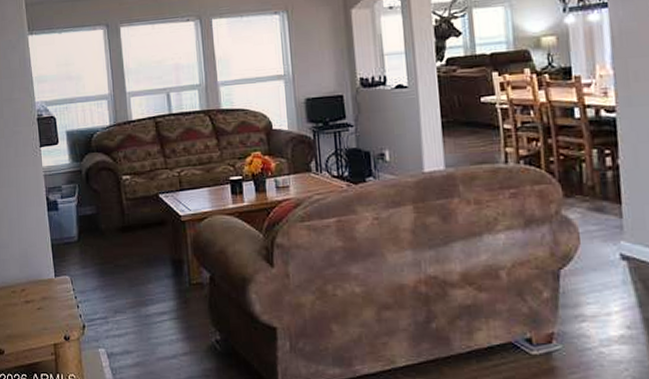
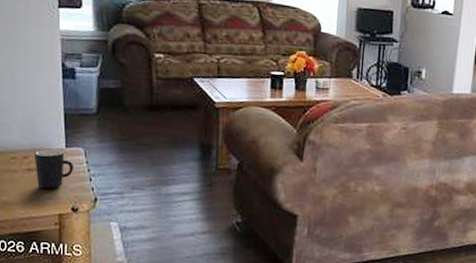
mug: none [29,280,63,320] -> present [34,148,73,190]

